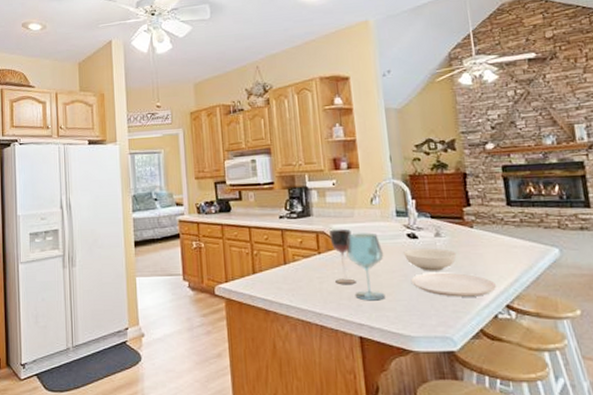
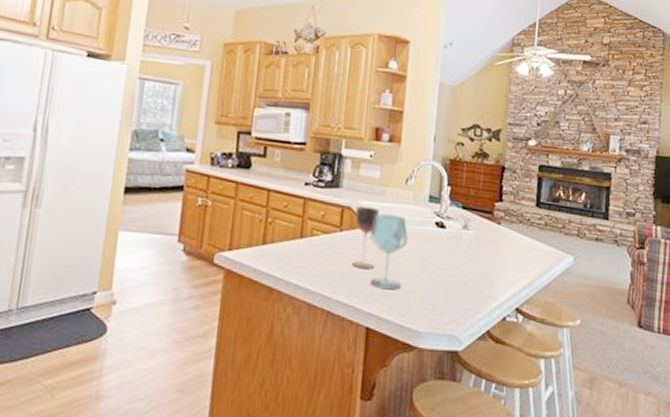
bowl: present [403,248,457,271] -> none [428,238,480,266]
plate: present [410,272,497,297] -> none [430,266,511,297]

